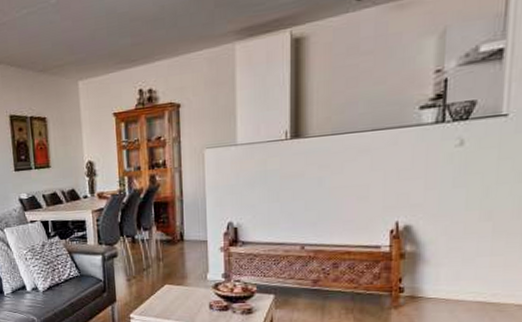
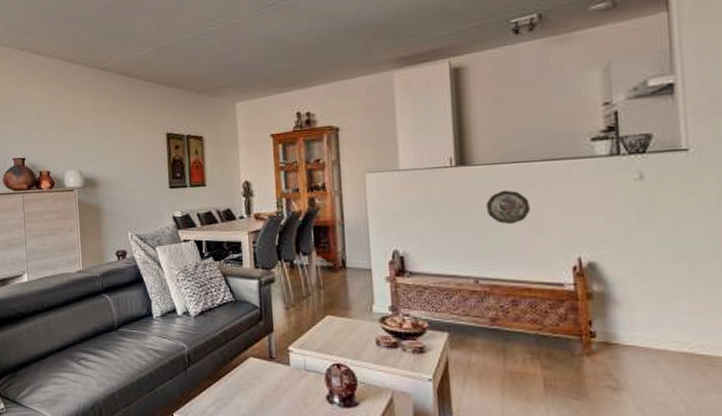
decorative plate: none [316,160,357,194] -> present [486,190,530,225]

